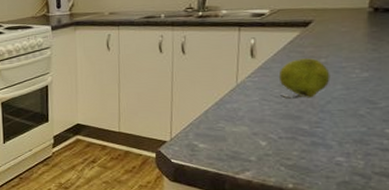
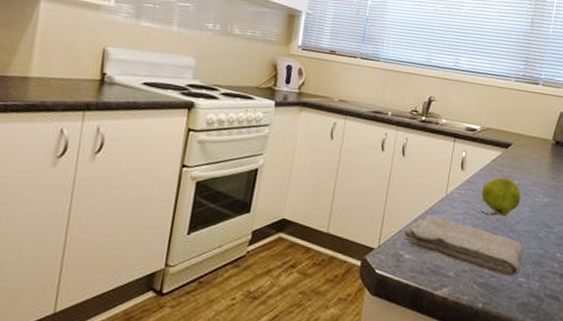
washcloth: none [194,105,340,158] -> present [403,214,524,278]

